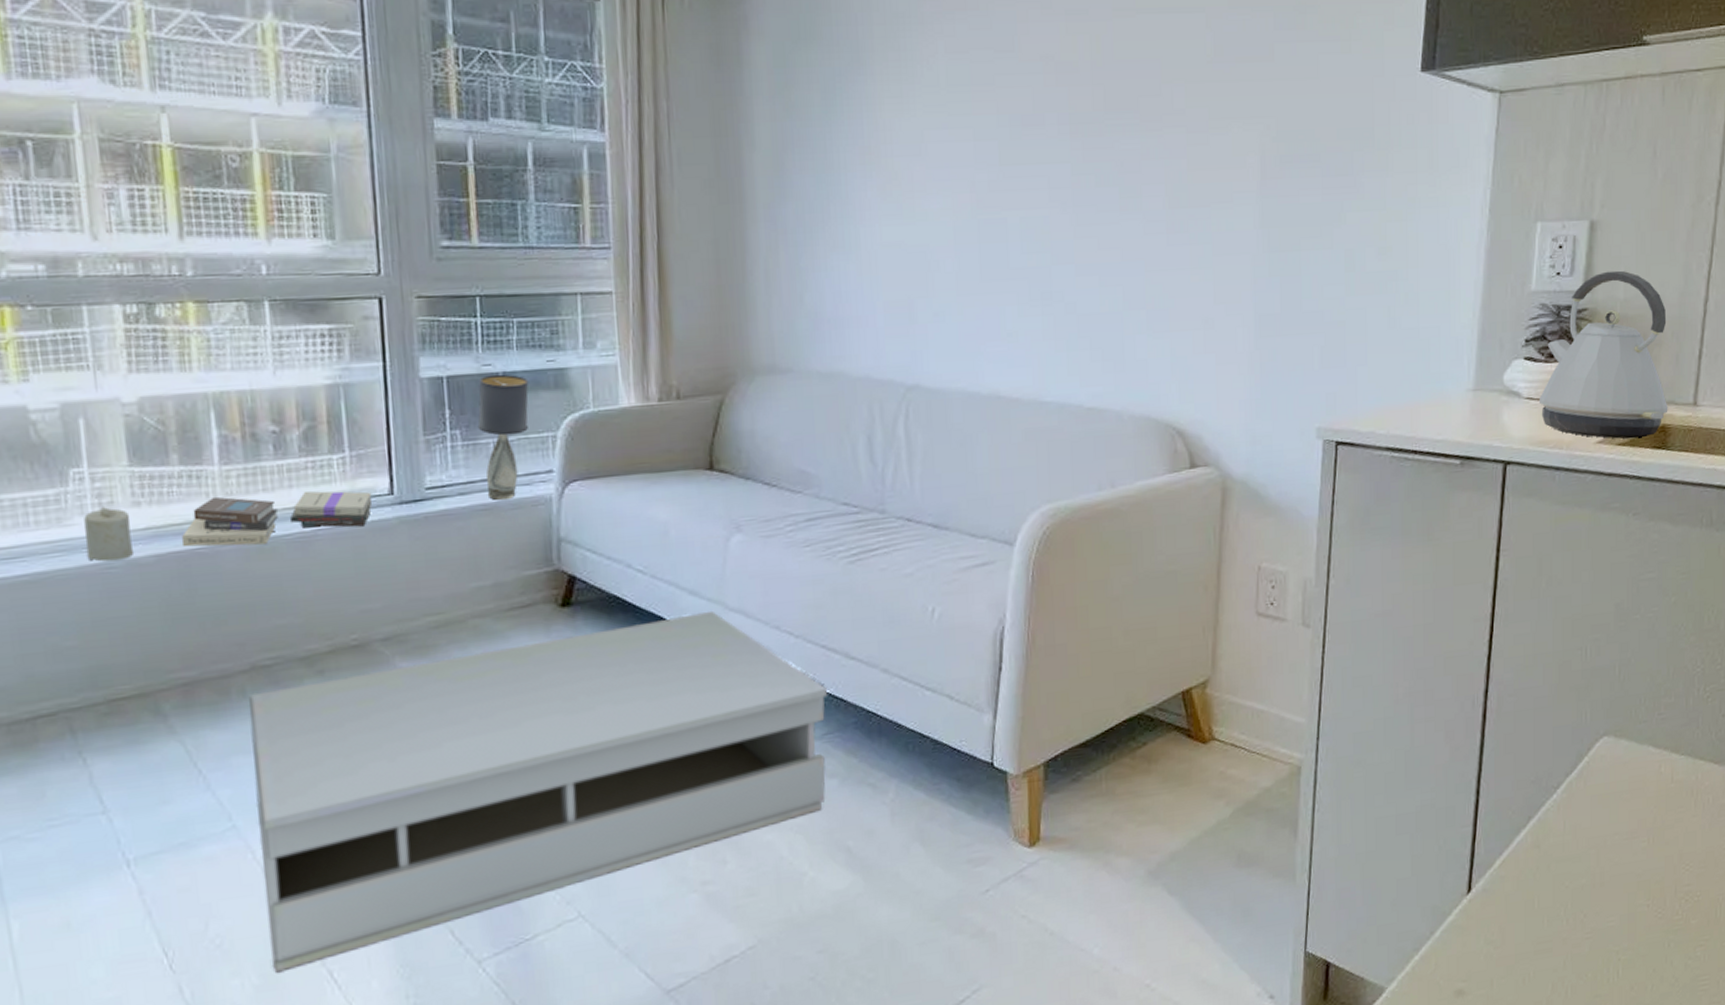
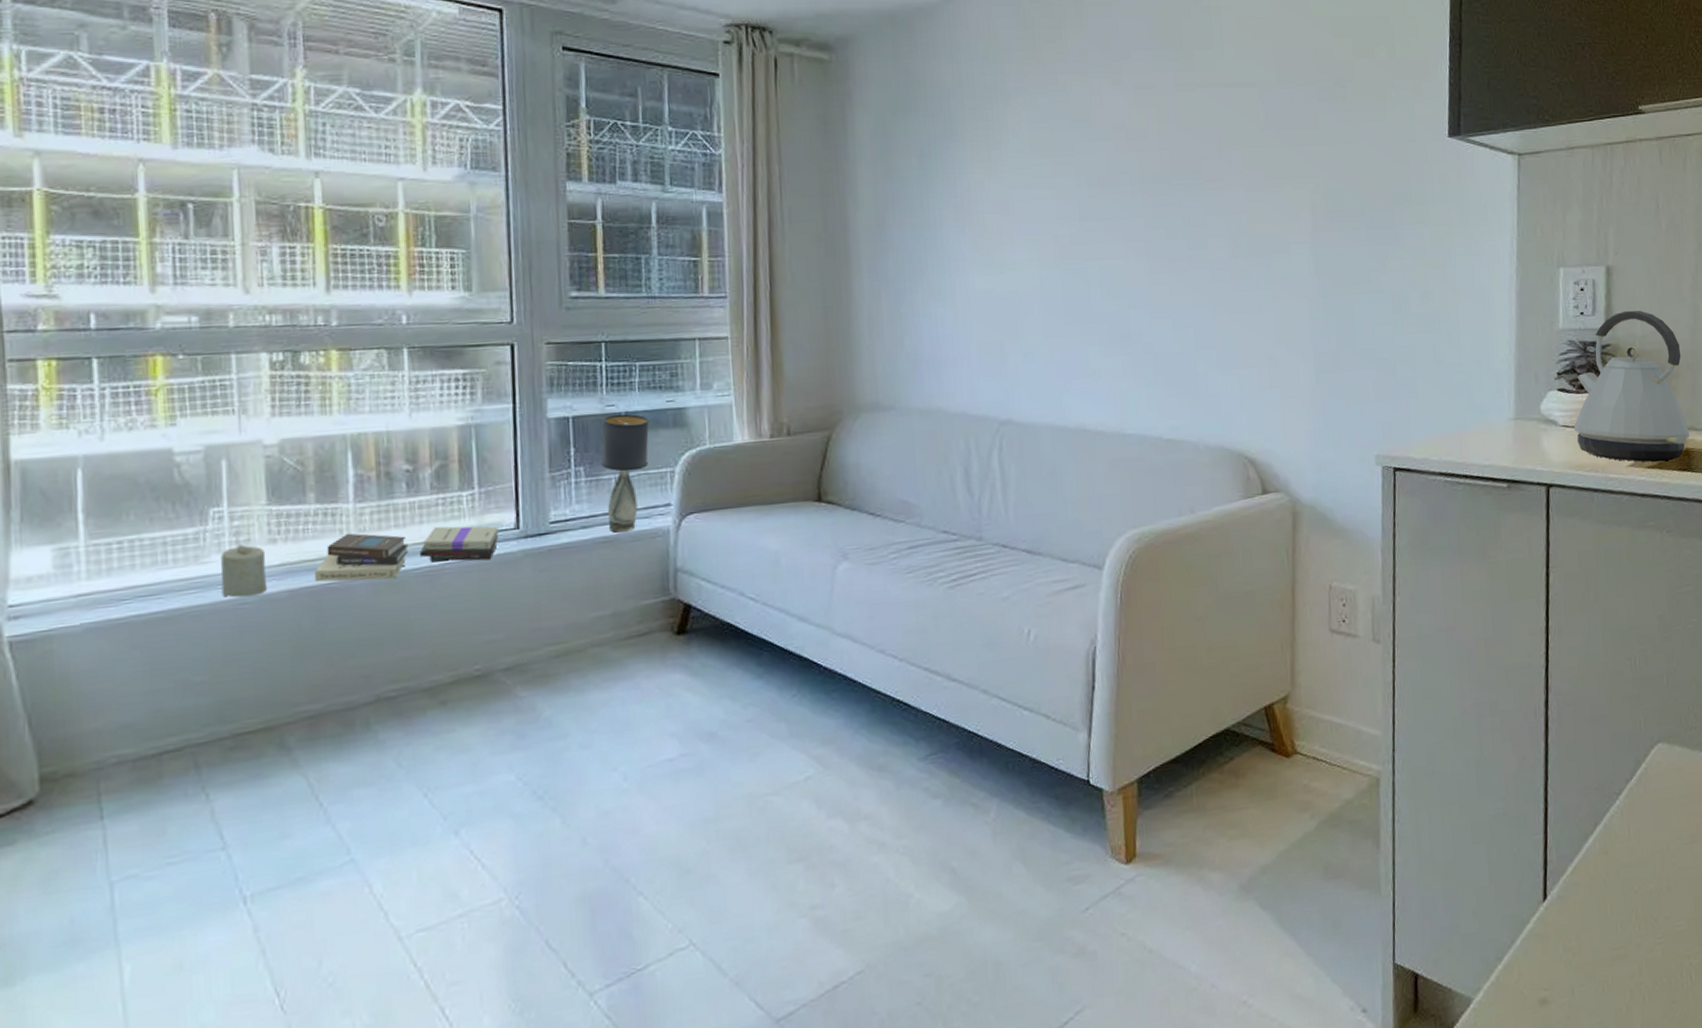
coffee table: present [249,612,828,973] -> none [372,637,931,1011]

